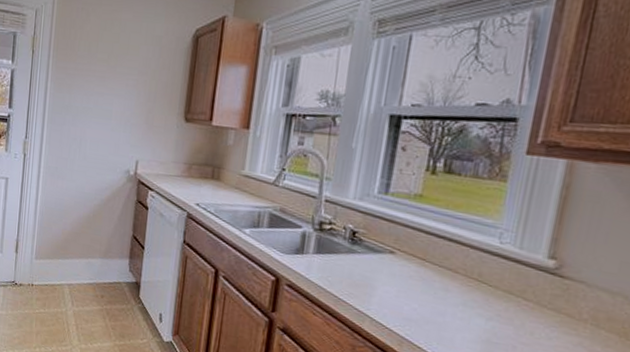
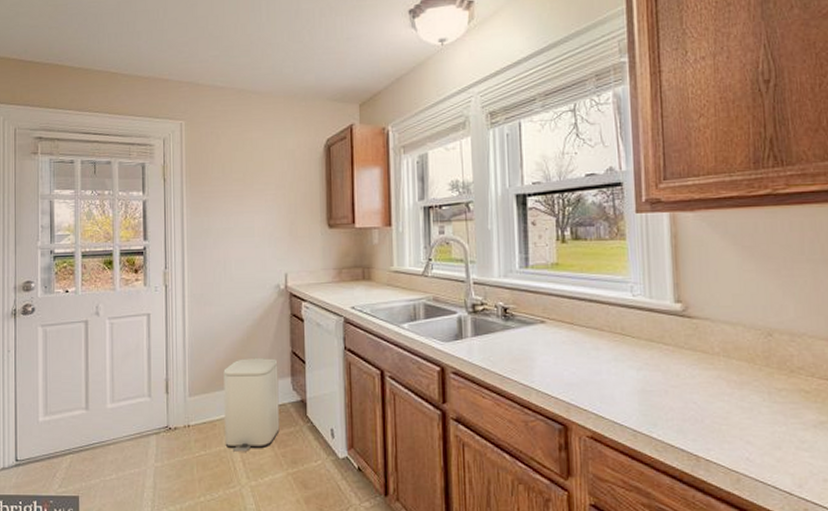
pedal bin: none [62,234,119,318] -> present [223,358,280,452]

